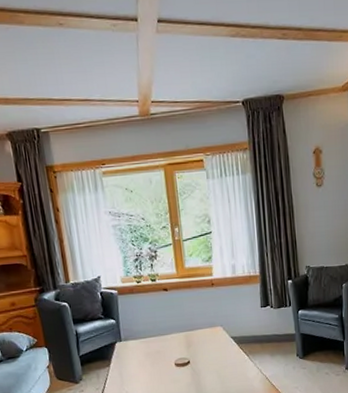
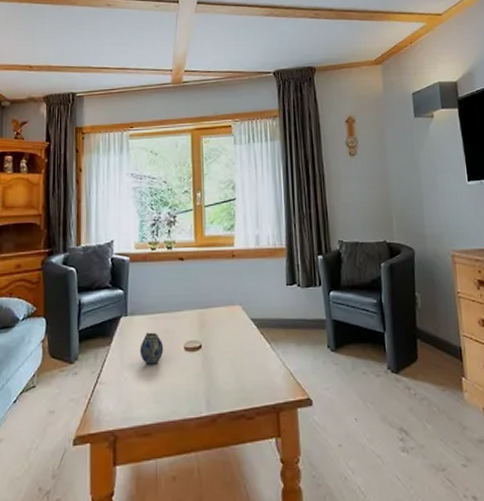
teapot: none [136,353,158,380] -> present [139,332,164,365]

